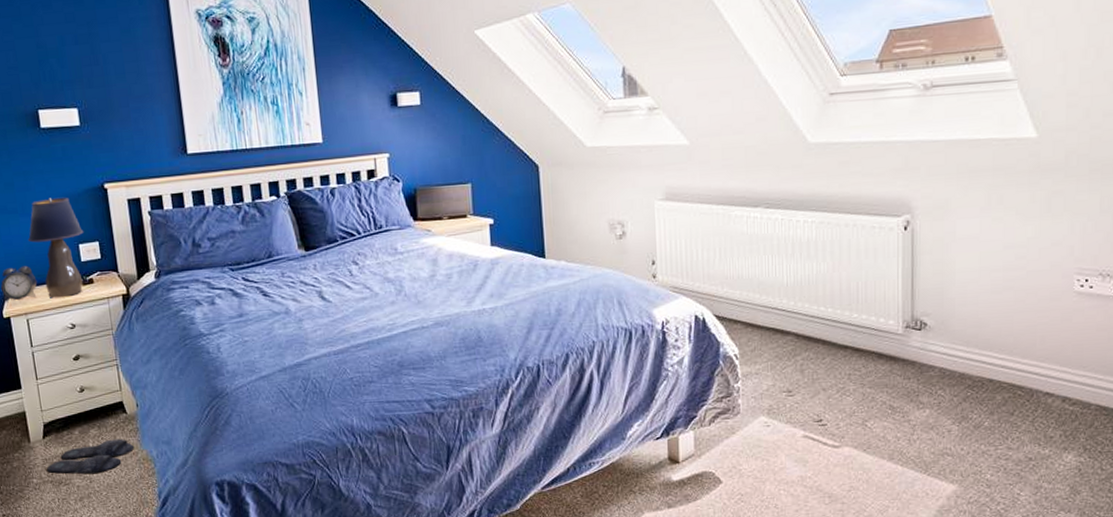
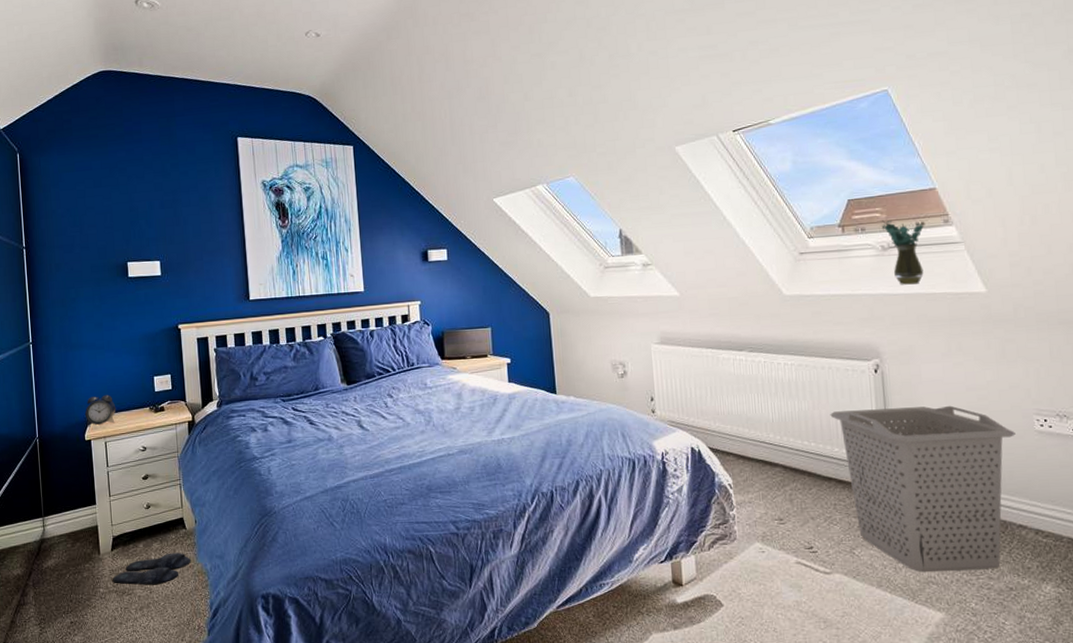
table lamp: present [27,197,84,299] -> none [110,336,159,424]
laundry basket: none [851,265,1052,443] -> present [830,405,1016,572]
vase: none [927,54,974,130] -> present [882,220,924,285]

